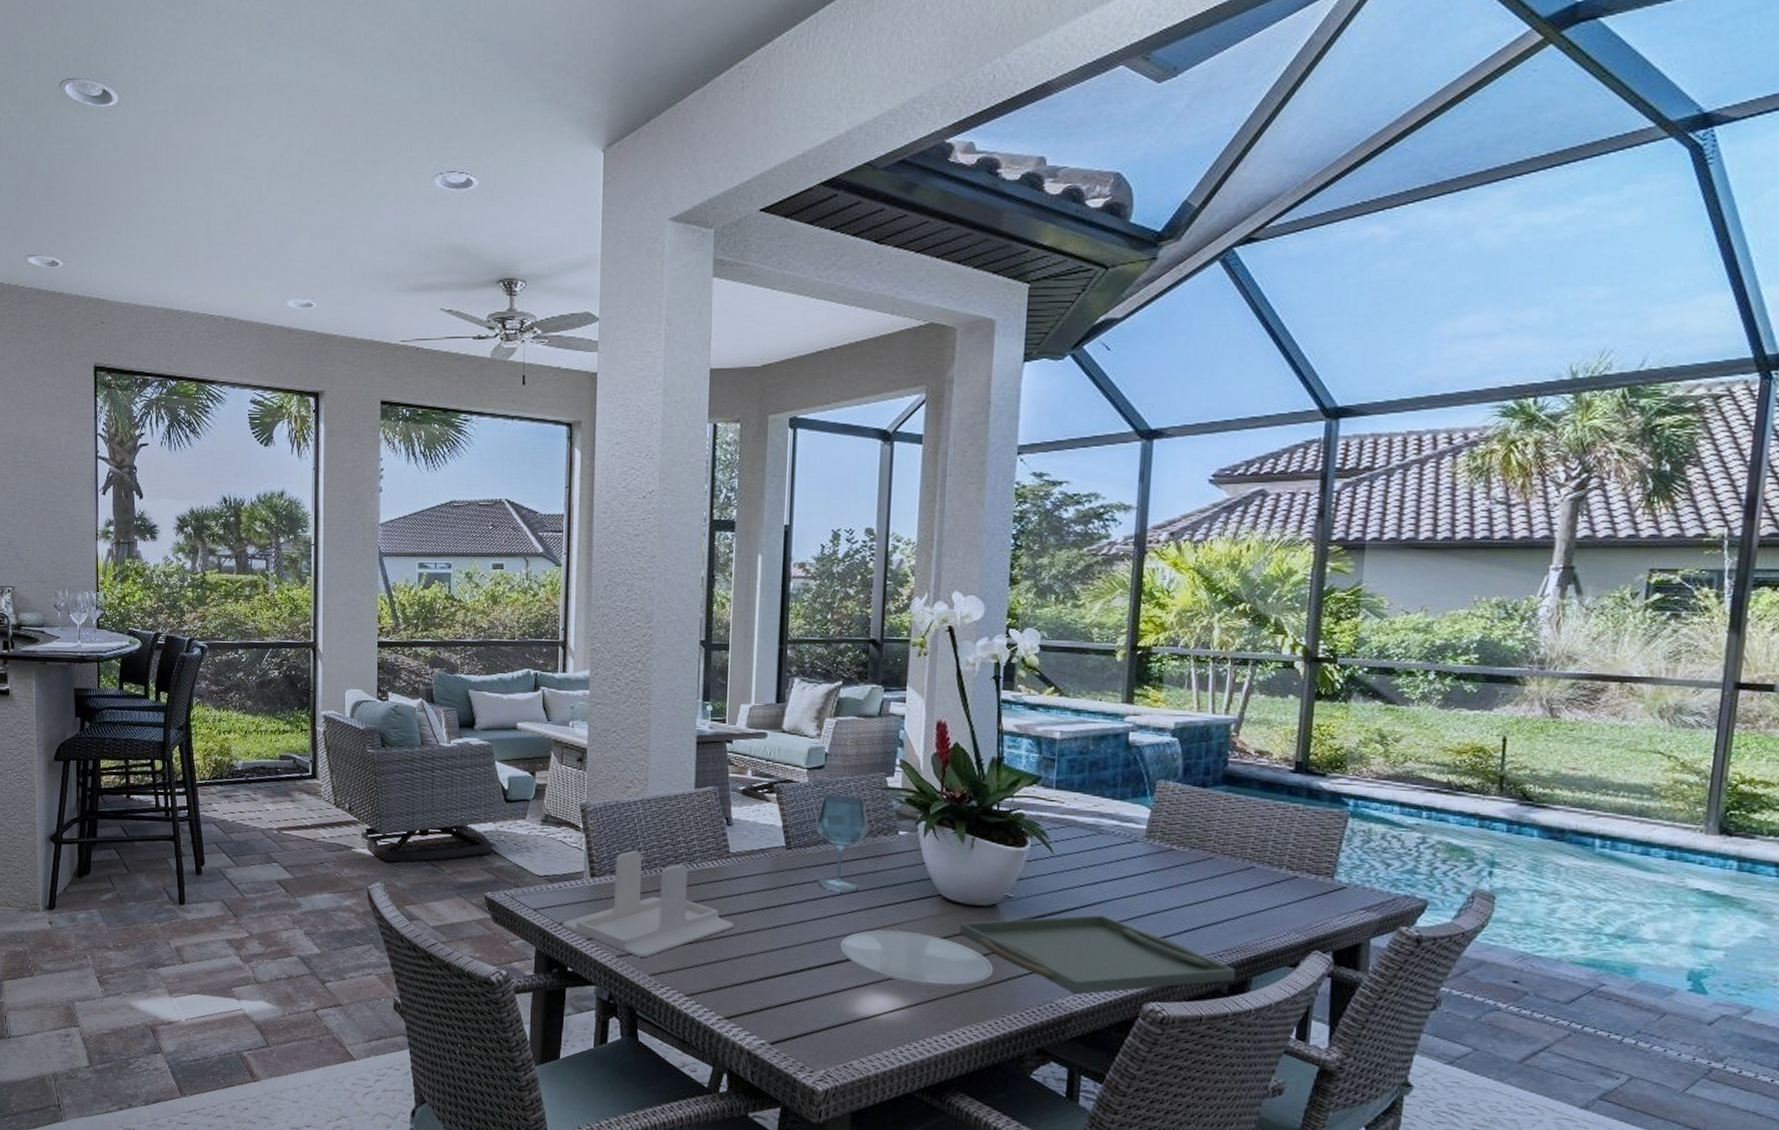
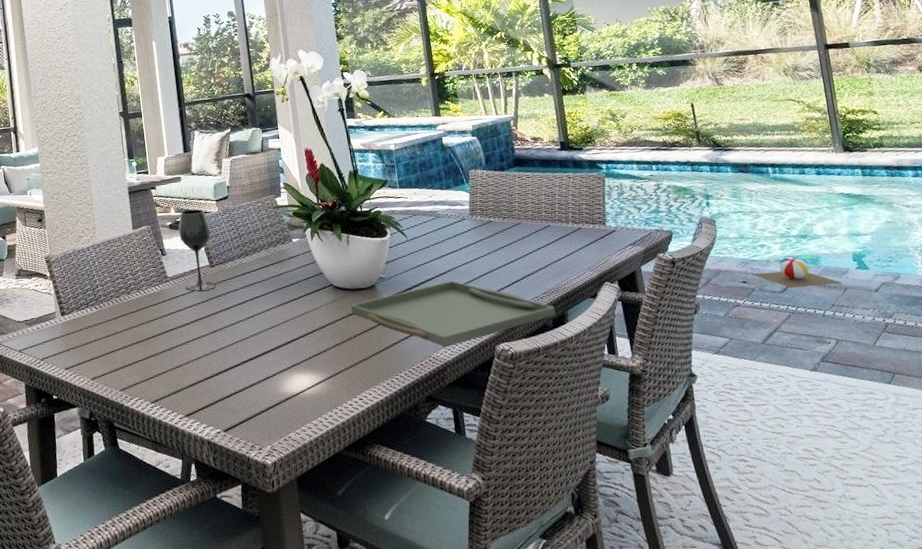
napkin holder: present [562,850,735,958] -> none [44,287,181,377]
wineglass: none [750,774,794,877] -> present [178,209,217,291]
wine glass: present [816,794,869,893] -> none [229,217,271,296]
plate: present [840,930,993,987] -> none [264,318,382,360]
beachball: none [1529,960,1661,1007] -> present [751,257,842,288]

